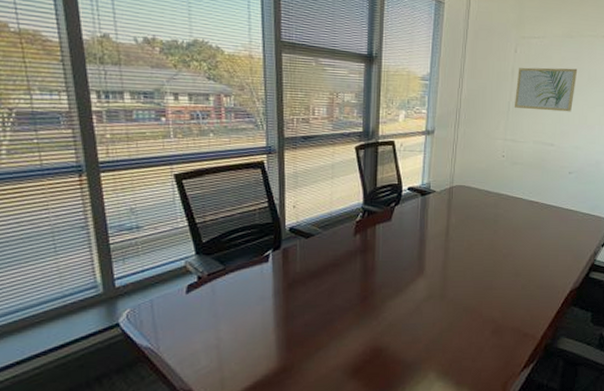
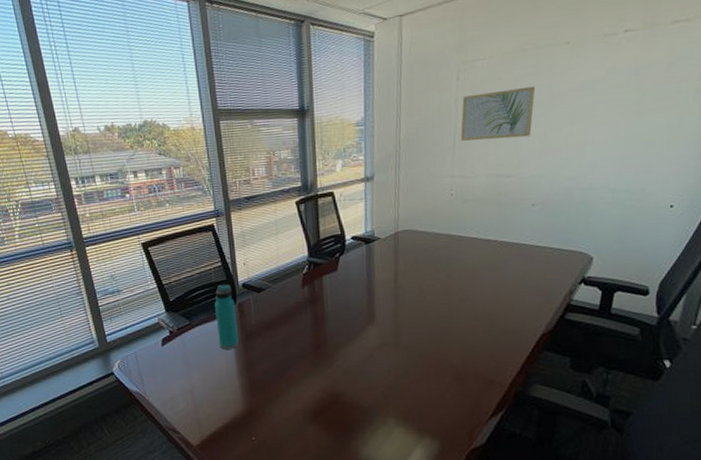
water bottle: none [255,227,280,299] -> present [215,284,239,349]

